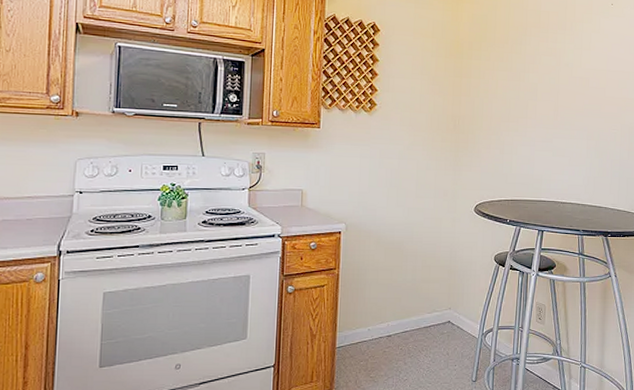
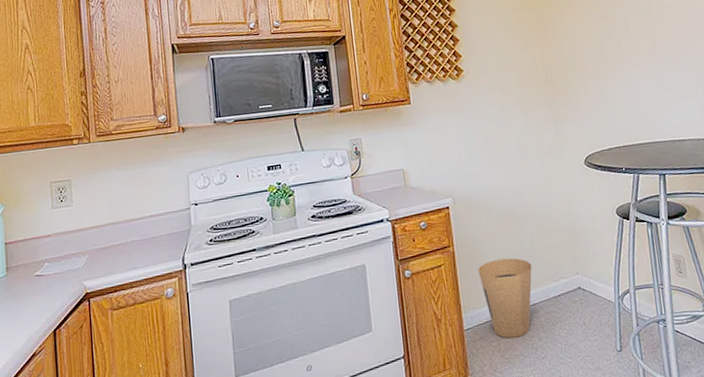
trash can: none [358,287,410,360] -> present [478,258,532,339]

